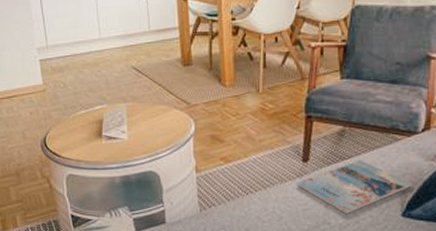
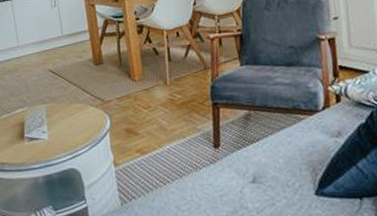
magazine: present [296,160,412,215] -> none [210,141,321,198]

